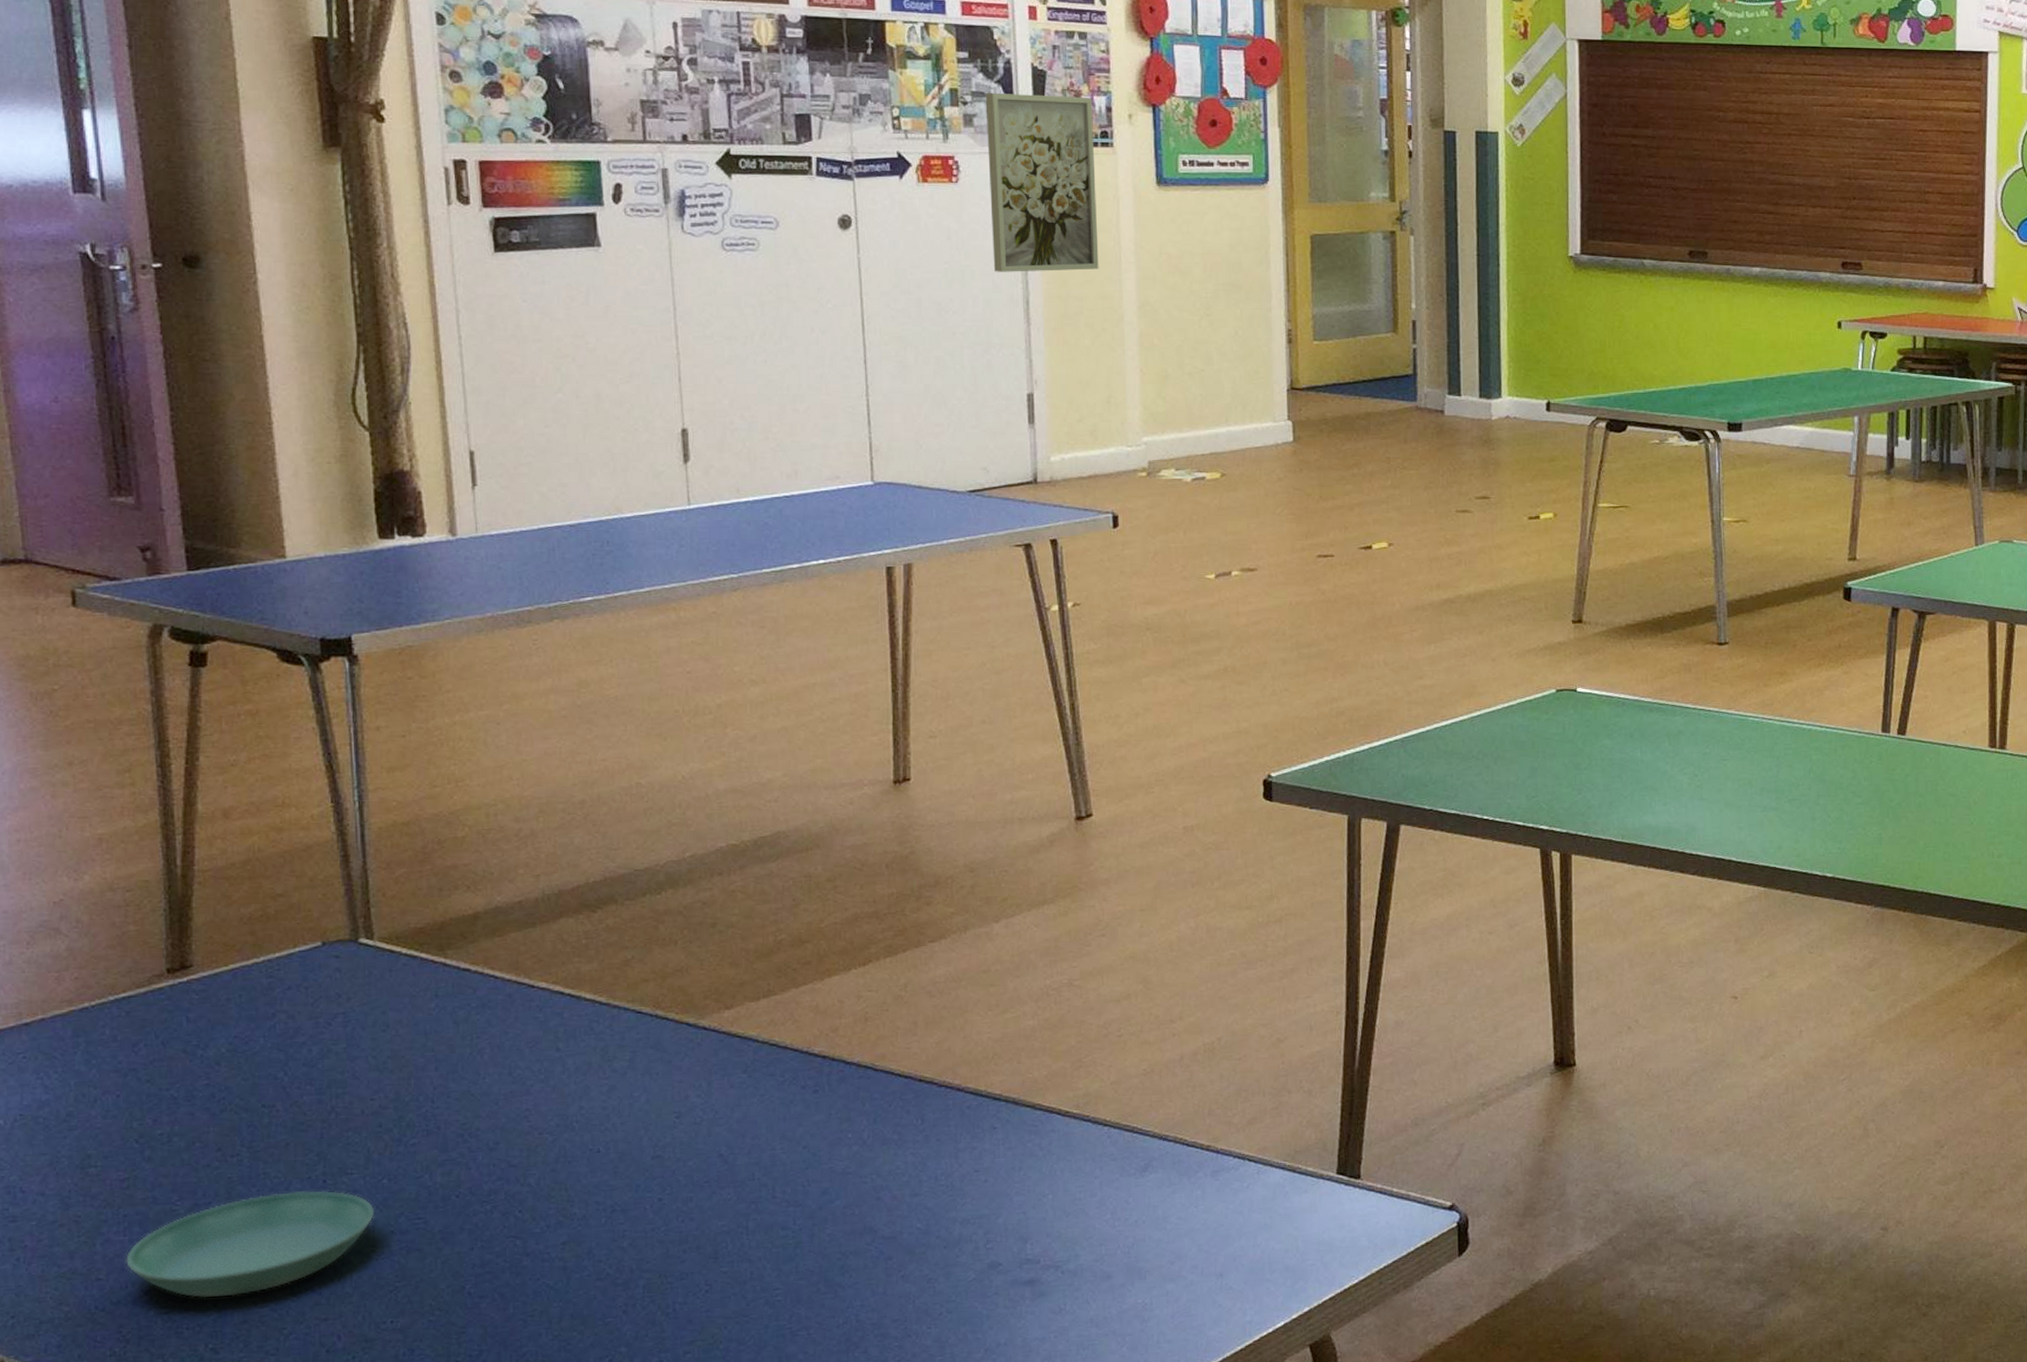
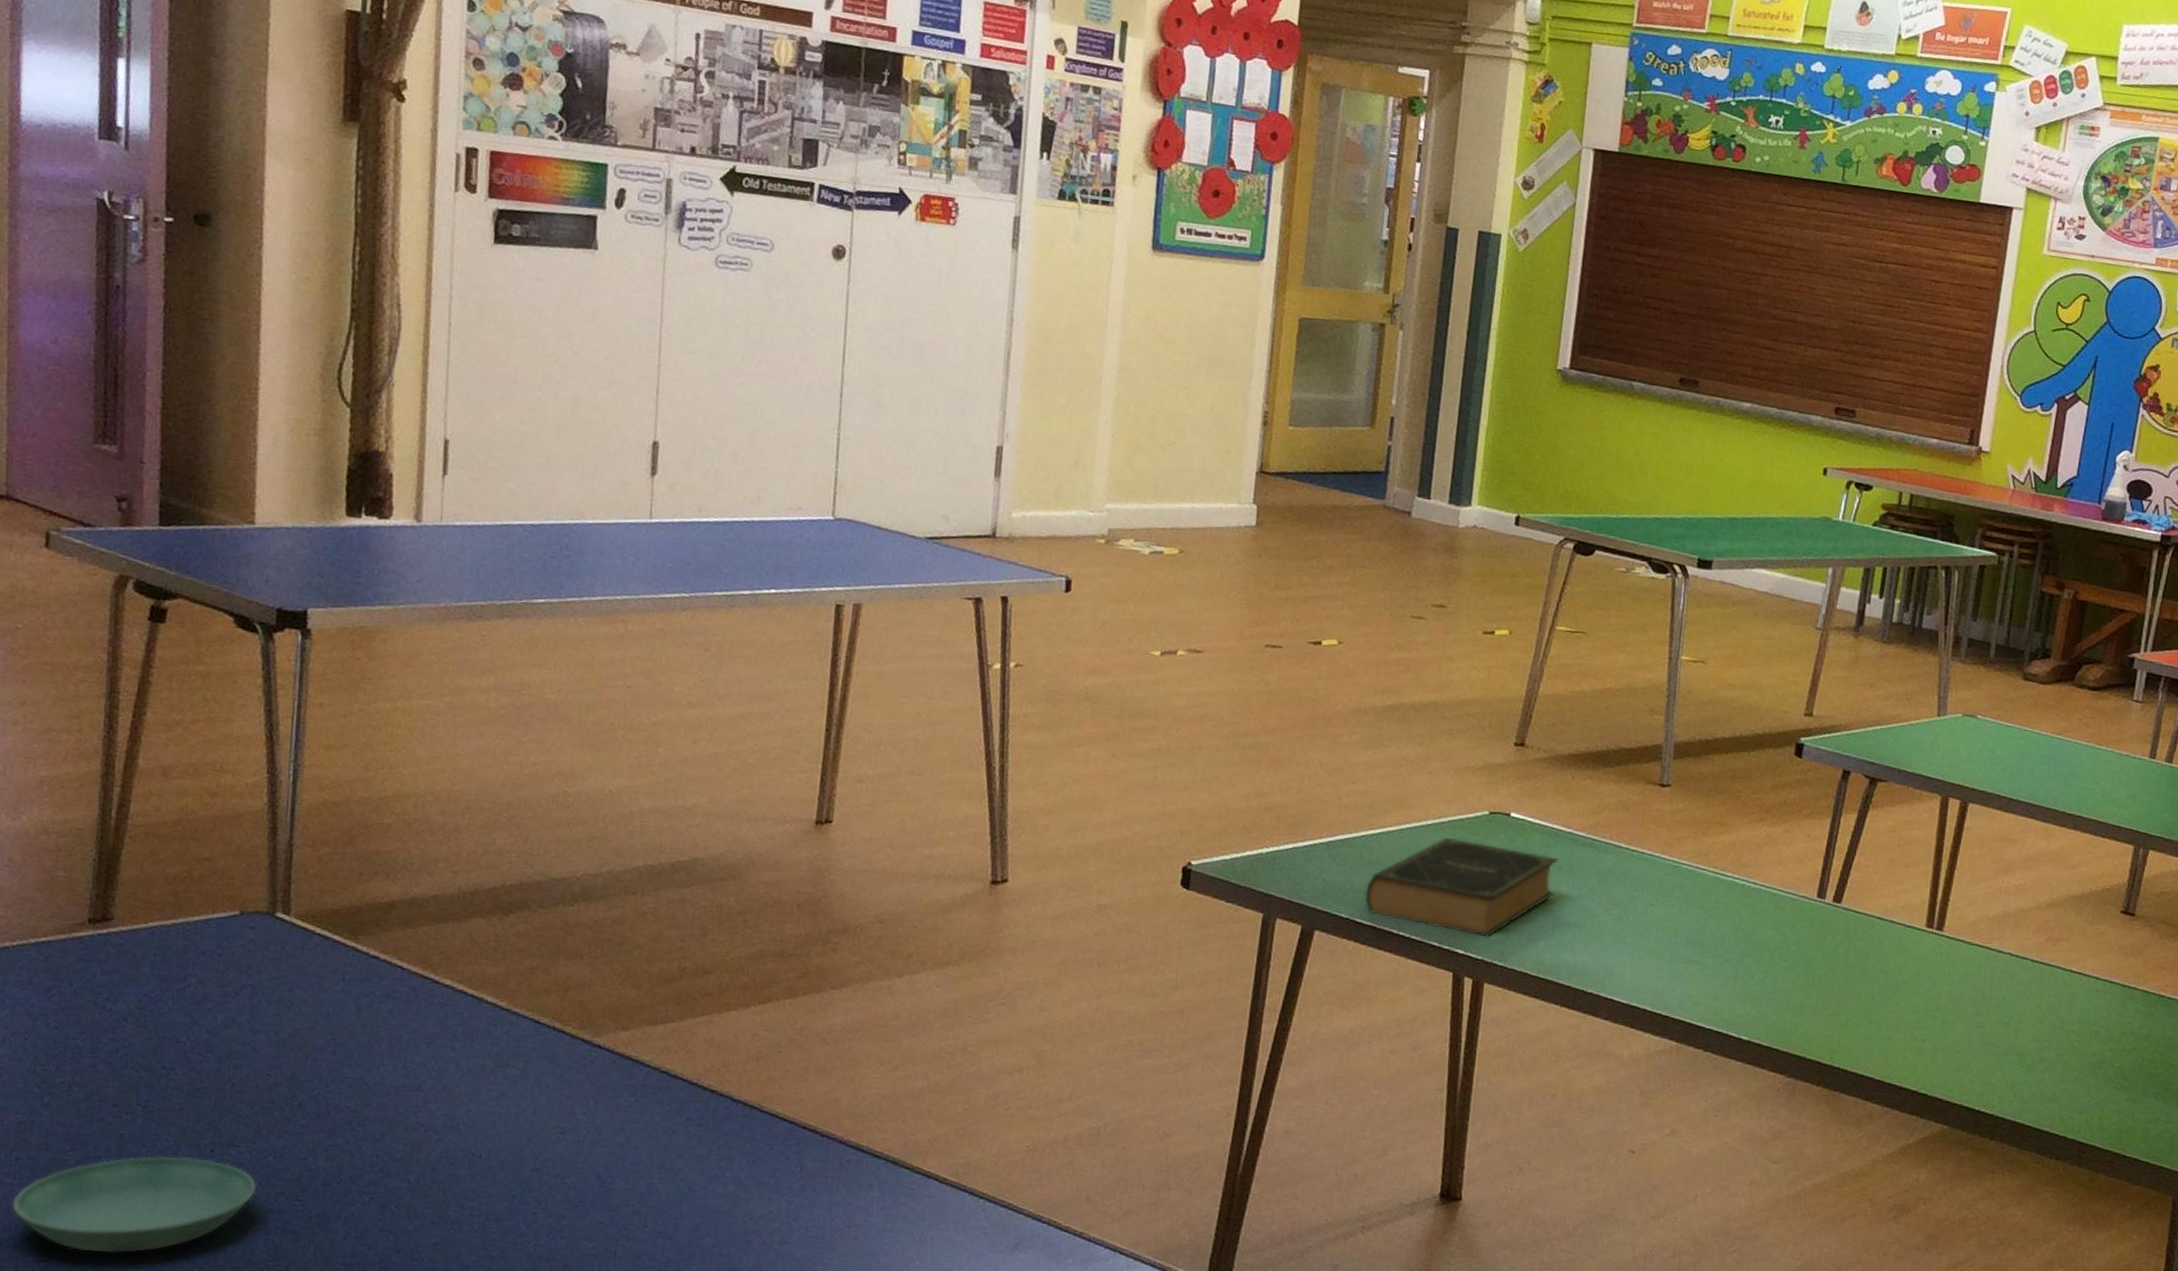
wall art: present [985,92,1099,272] -> none [980,137,1099,329]
book: none [1445,719,1629,811] -> present [1364,837,1559,937]

